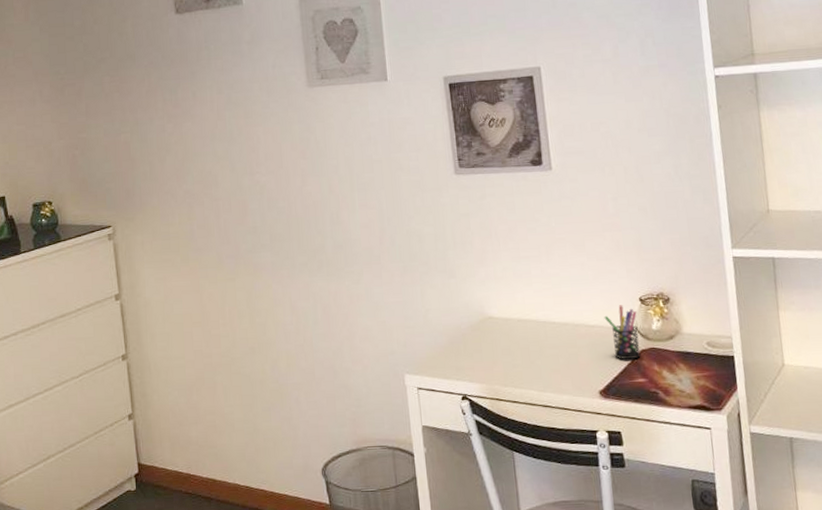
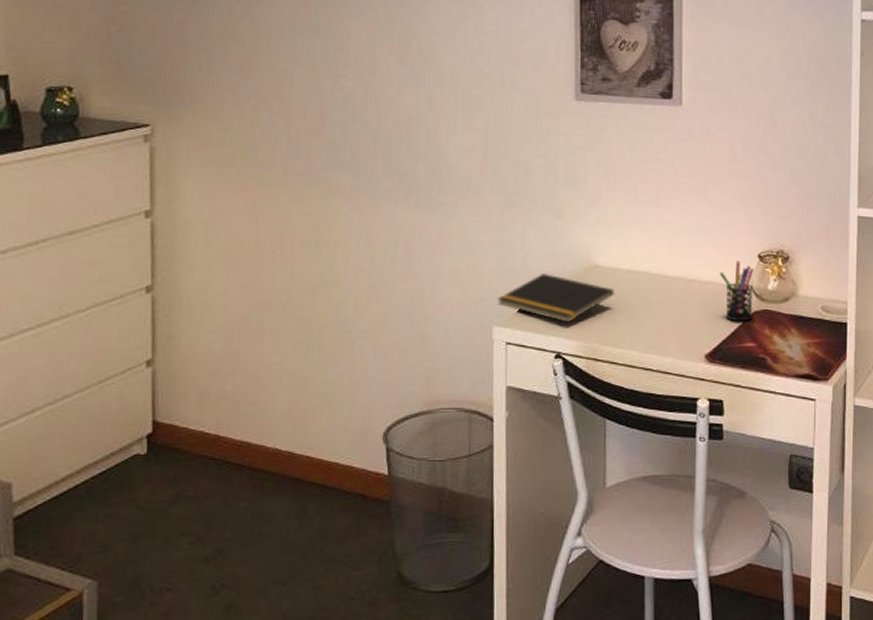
notepad: none [406,326,510,369] -> present [497,274,615,323]

